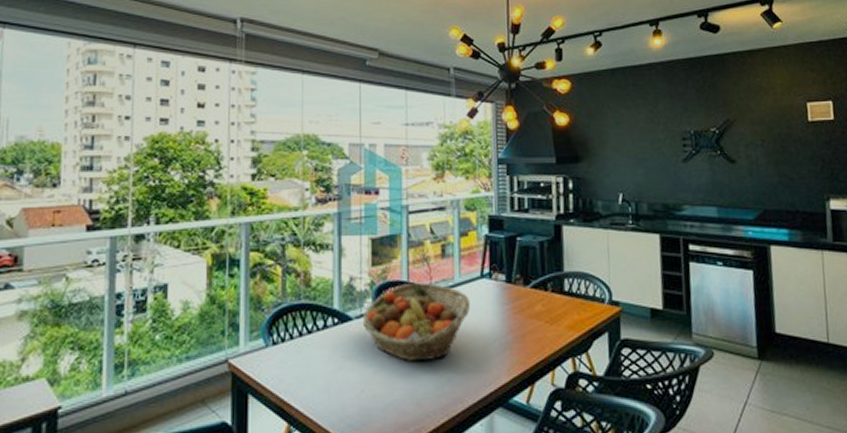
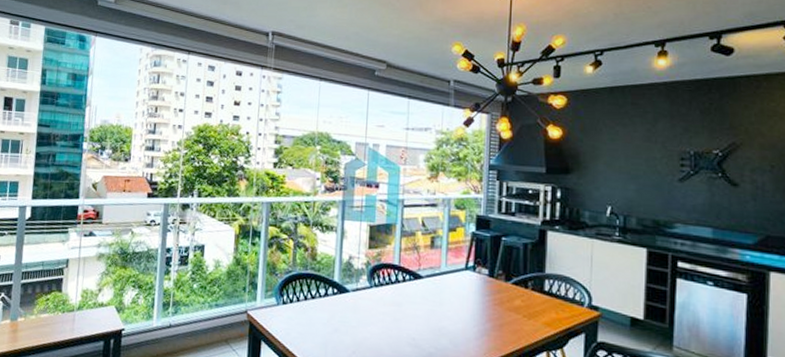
fruit basket: present [362,282,471,362] -> none [357,266,454,336]

